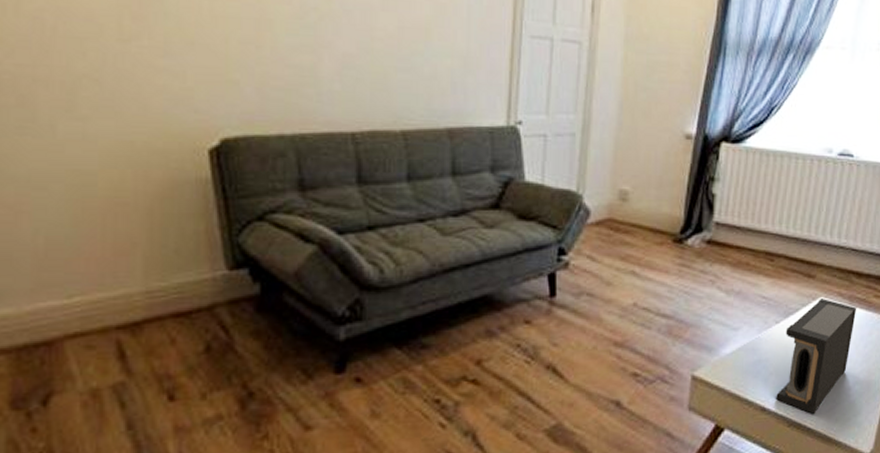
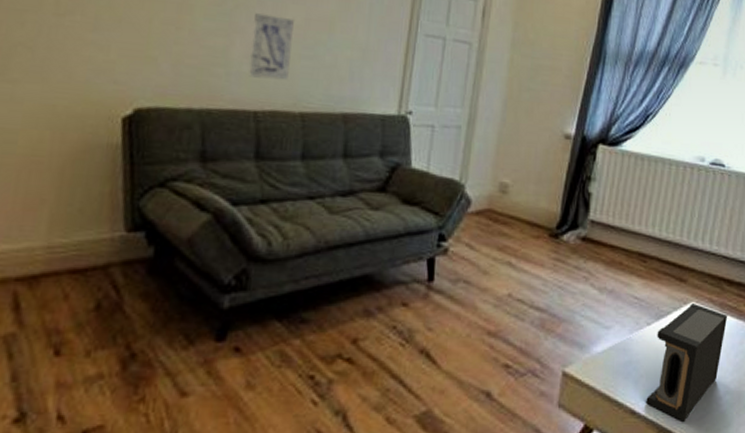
wall art: none [342,24,386,97] -> present [249,13,294,81]

